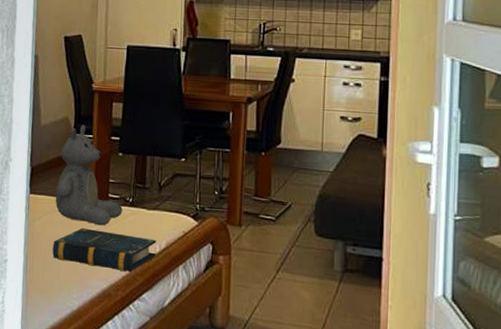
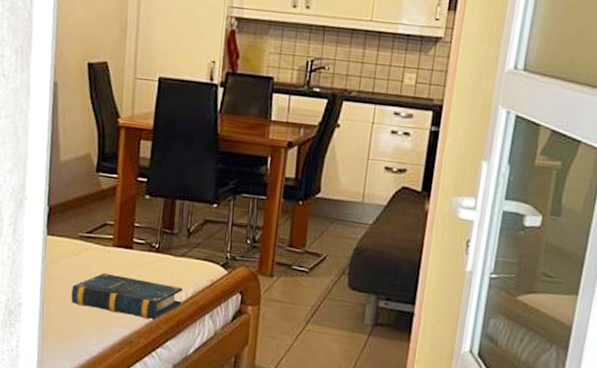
teddy bear: present [55,124,123,226] -> none [75,162,148,272]

